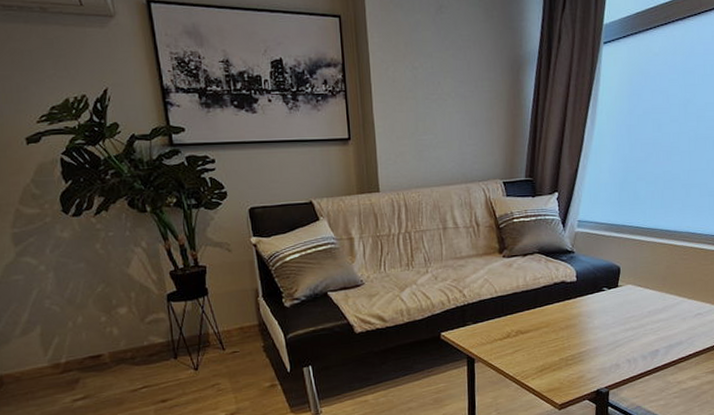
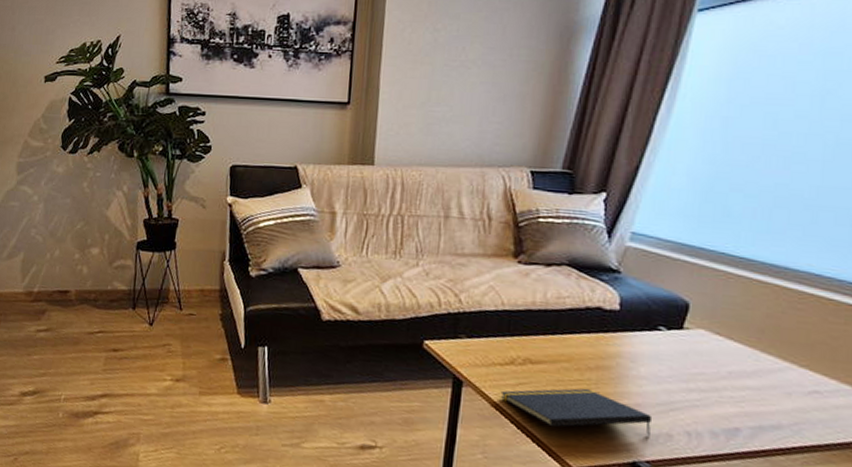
notepad: none [503,344,606,379] -> present [500,388,651,436]

